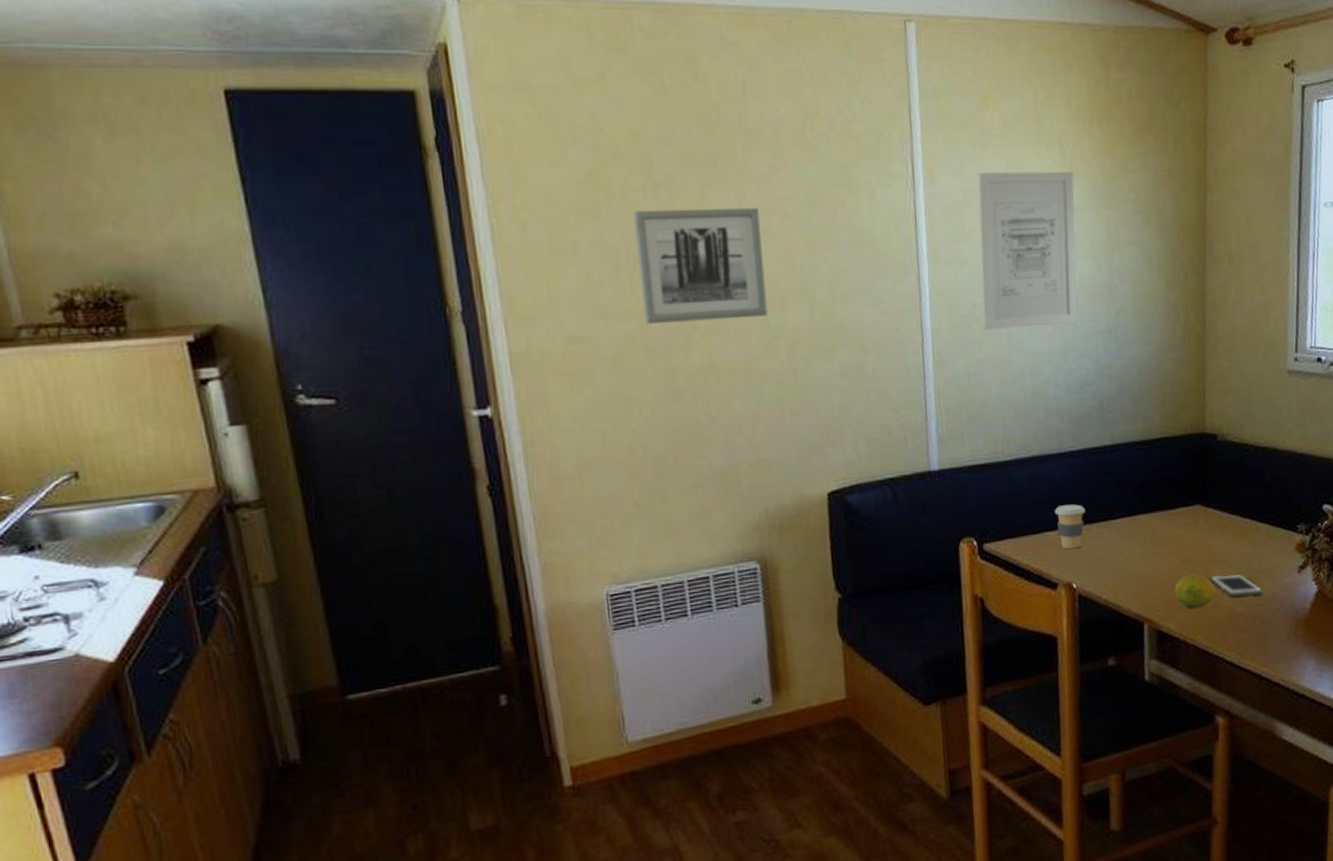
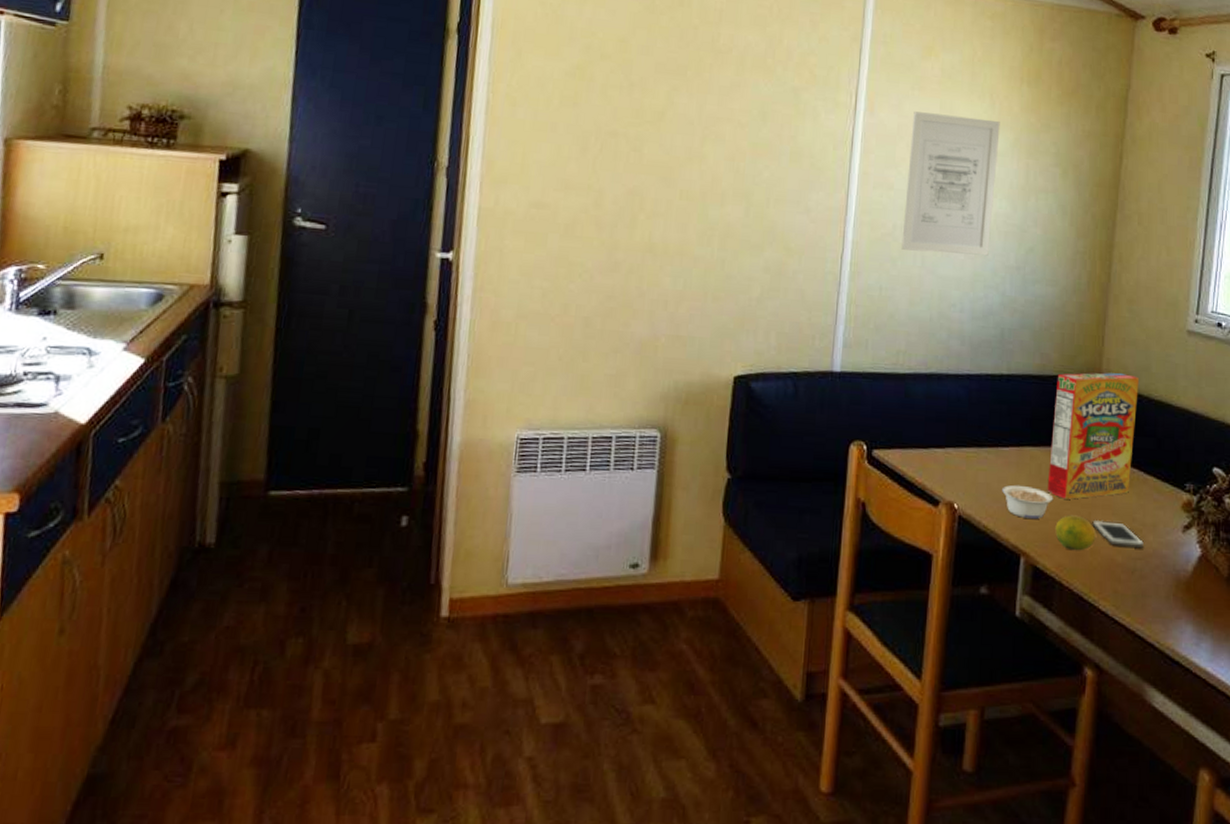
wall art: present [633,208,768,324] -> none [600,103,715,208]
coffee cup: present [1054,504,1085,550] -> none [944,425,975,470]
legume: none [1119,553,1170,586] -> present [1002,484,1053,519]
cereal box: none [1161,424,1244,561] -> present [1047,372,1139,499]

